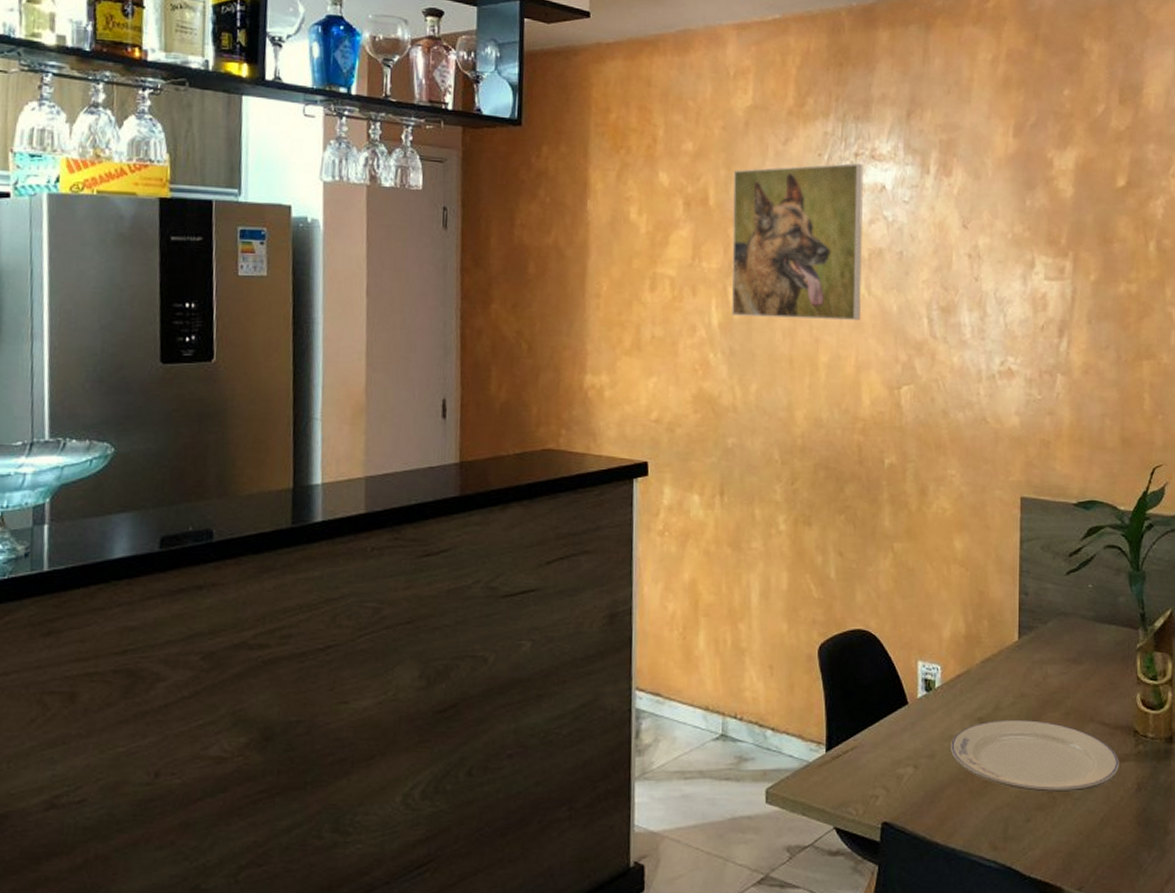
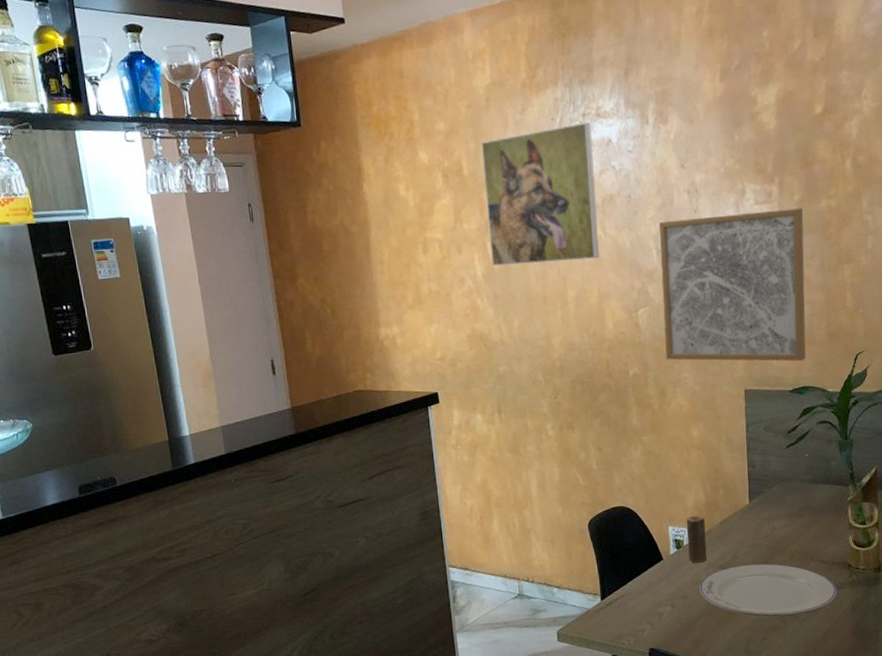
wall art: none [930,286,1100,470] -> present [659,208,806,362]
candle: none [940,649,963,712] -> present [686,515,707,563]

